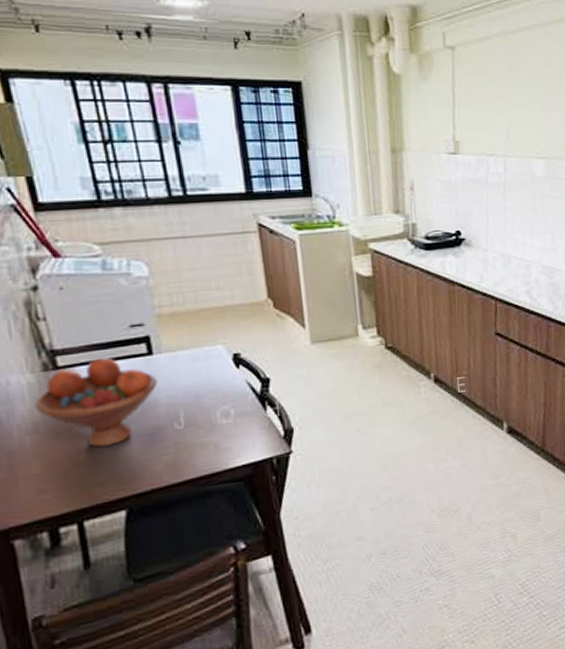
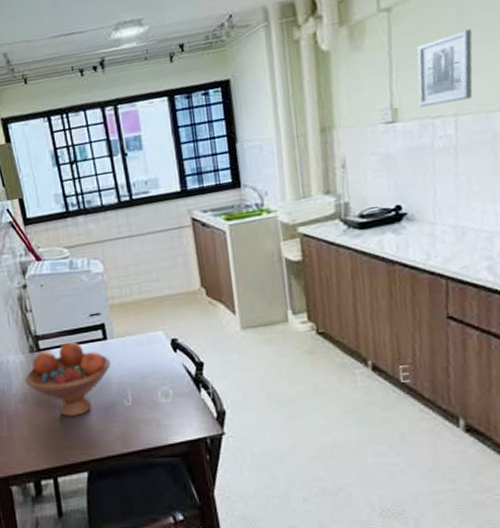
wall art: none [475,83,519,144] -> present [417,29,473,108]

